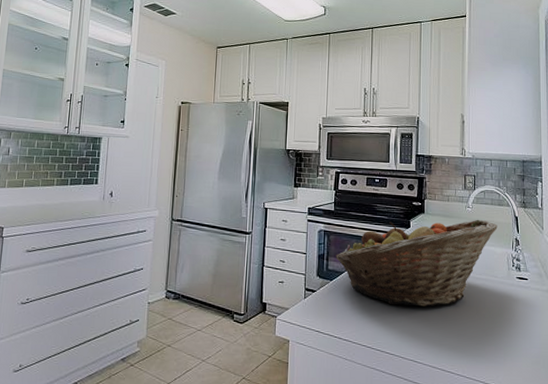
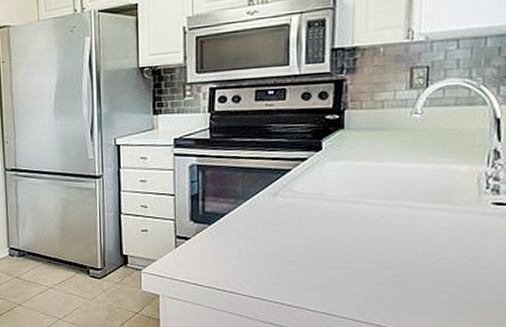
fruit basket: present [336,219,498,307] -> none [215,128,464,249]

